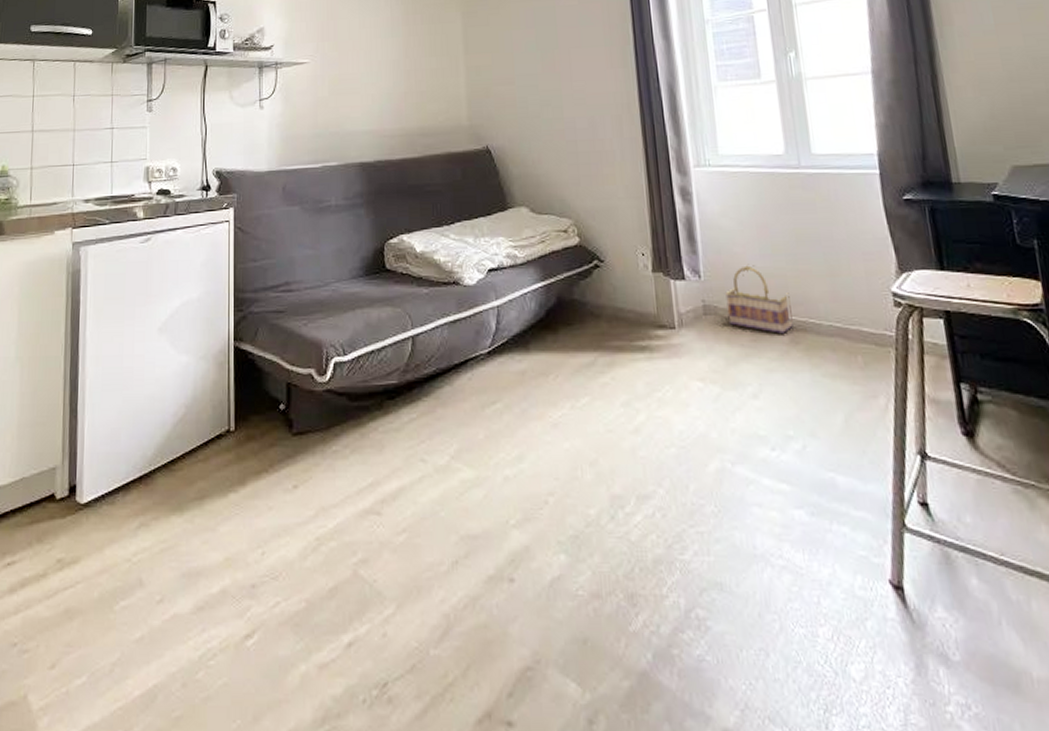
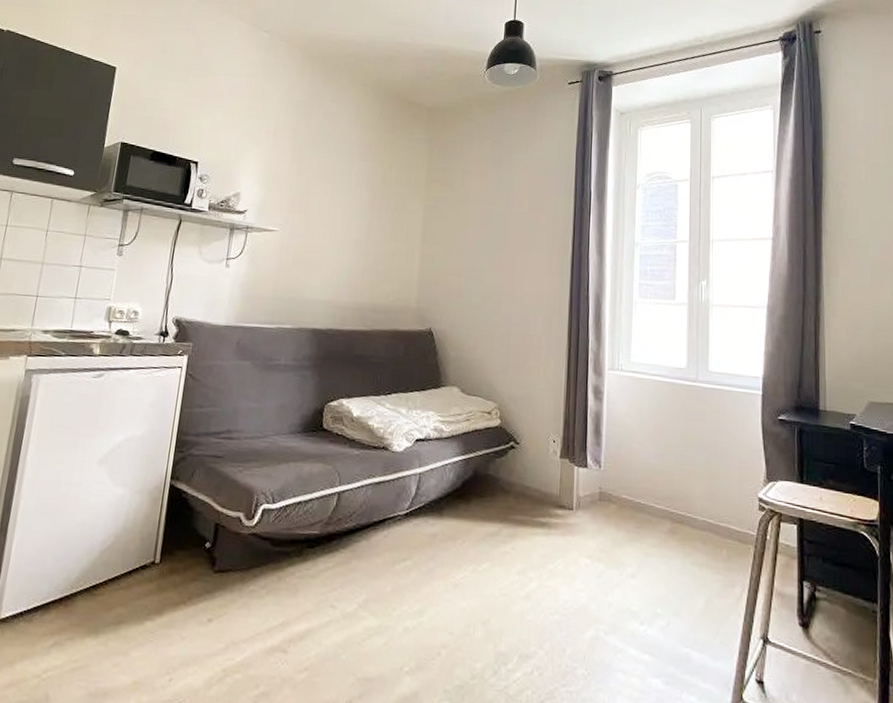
basket: present [725,264,793,334] -> none [619,460,674,524]

